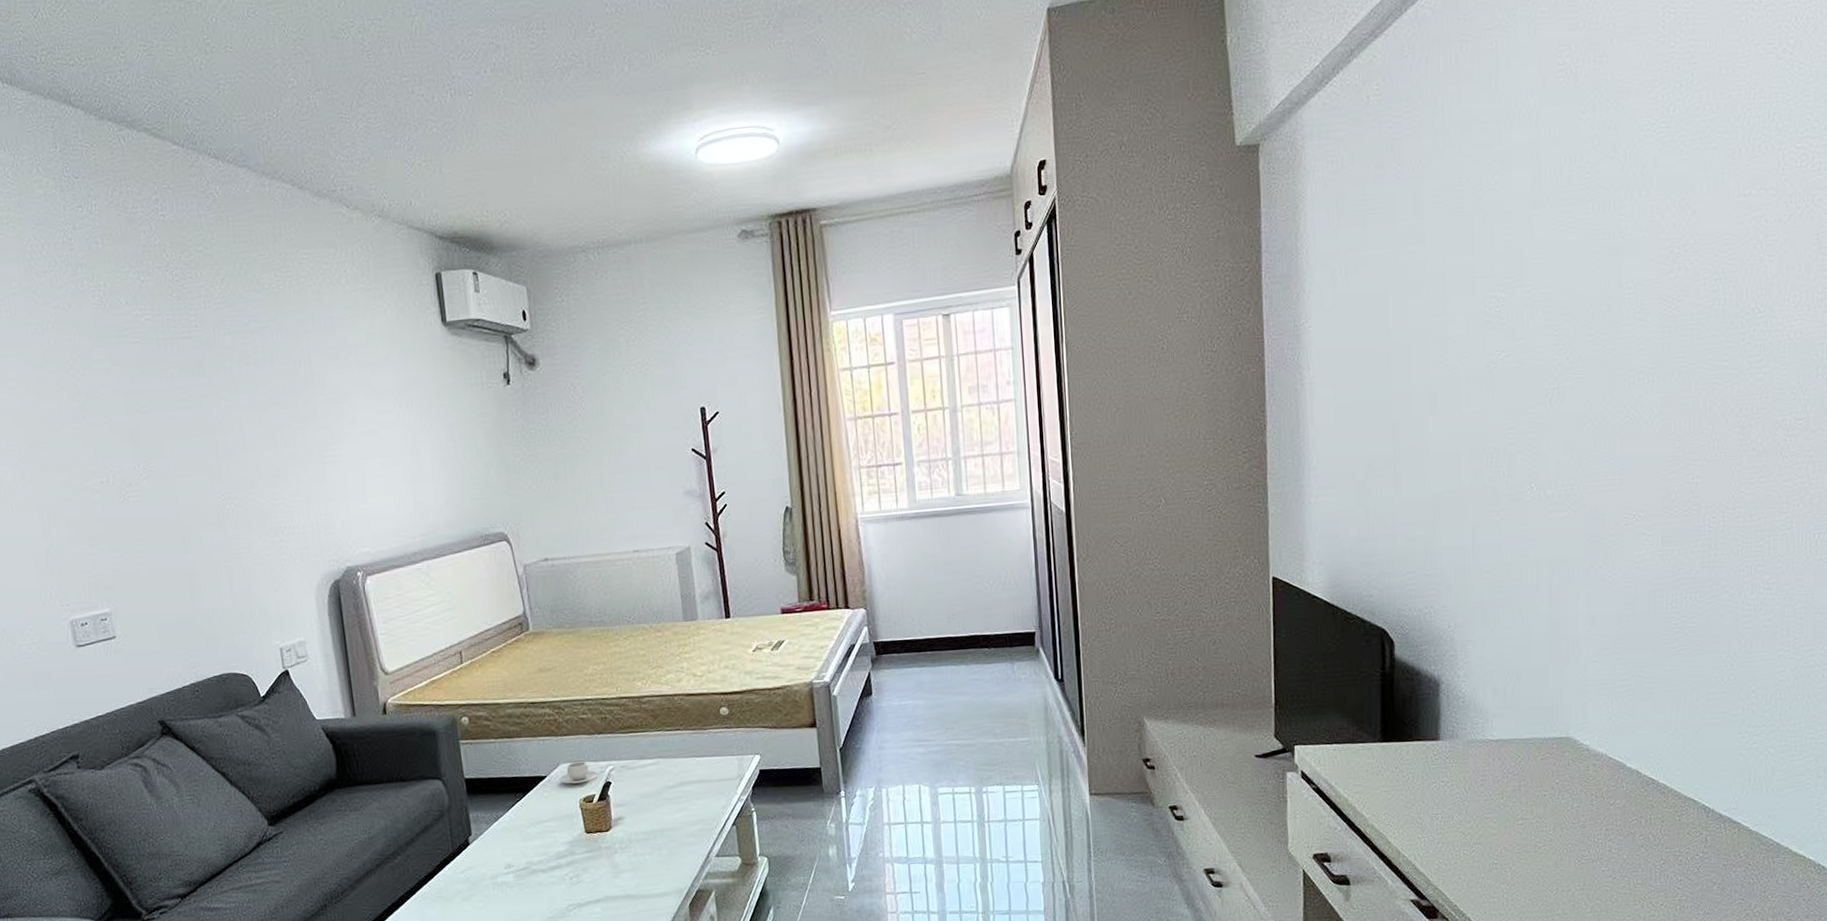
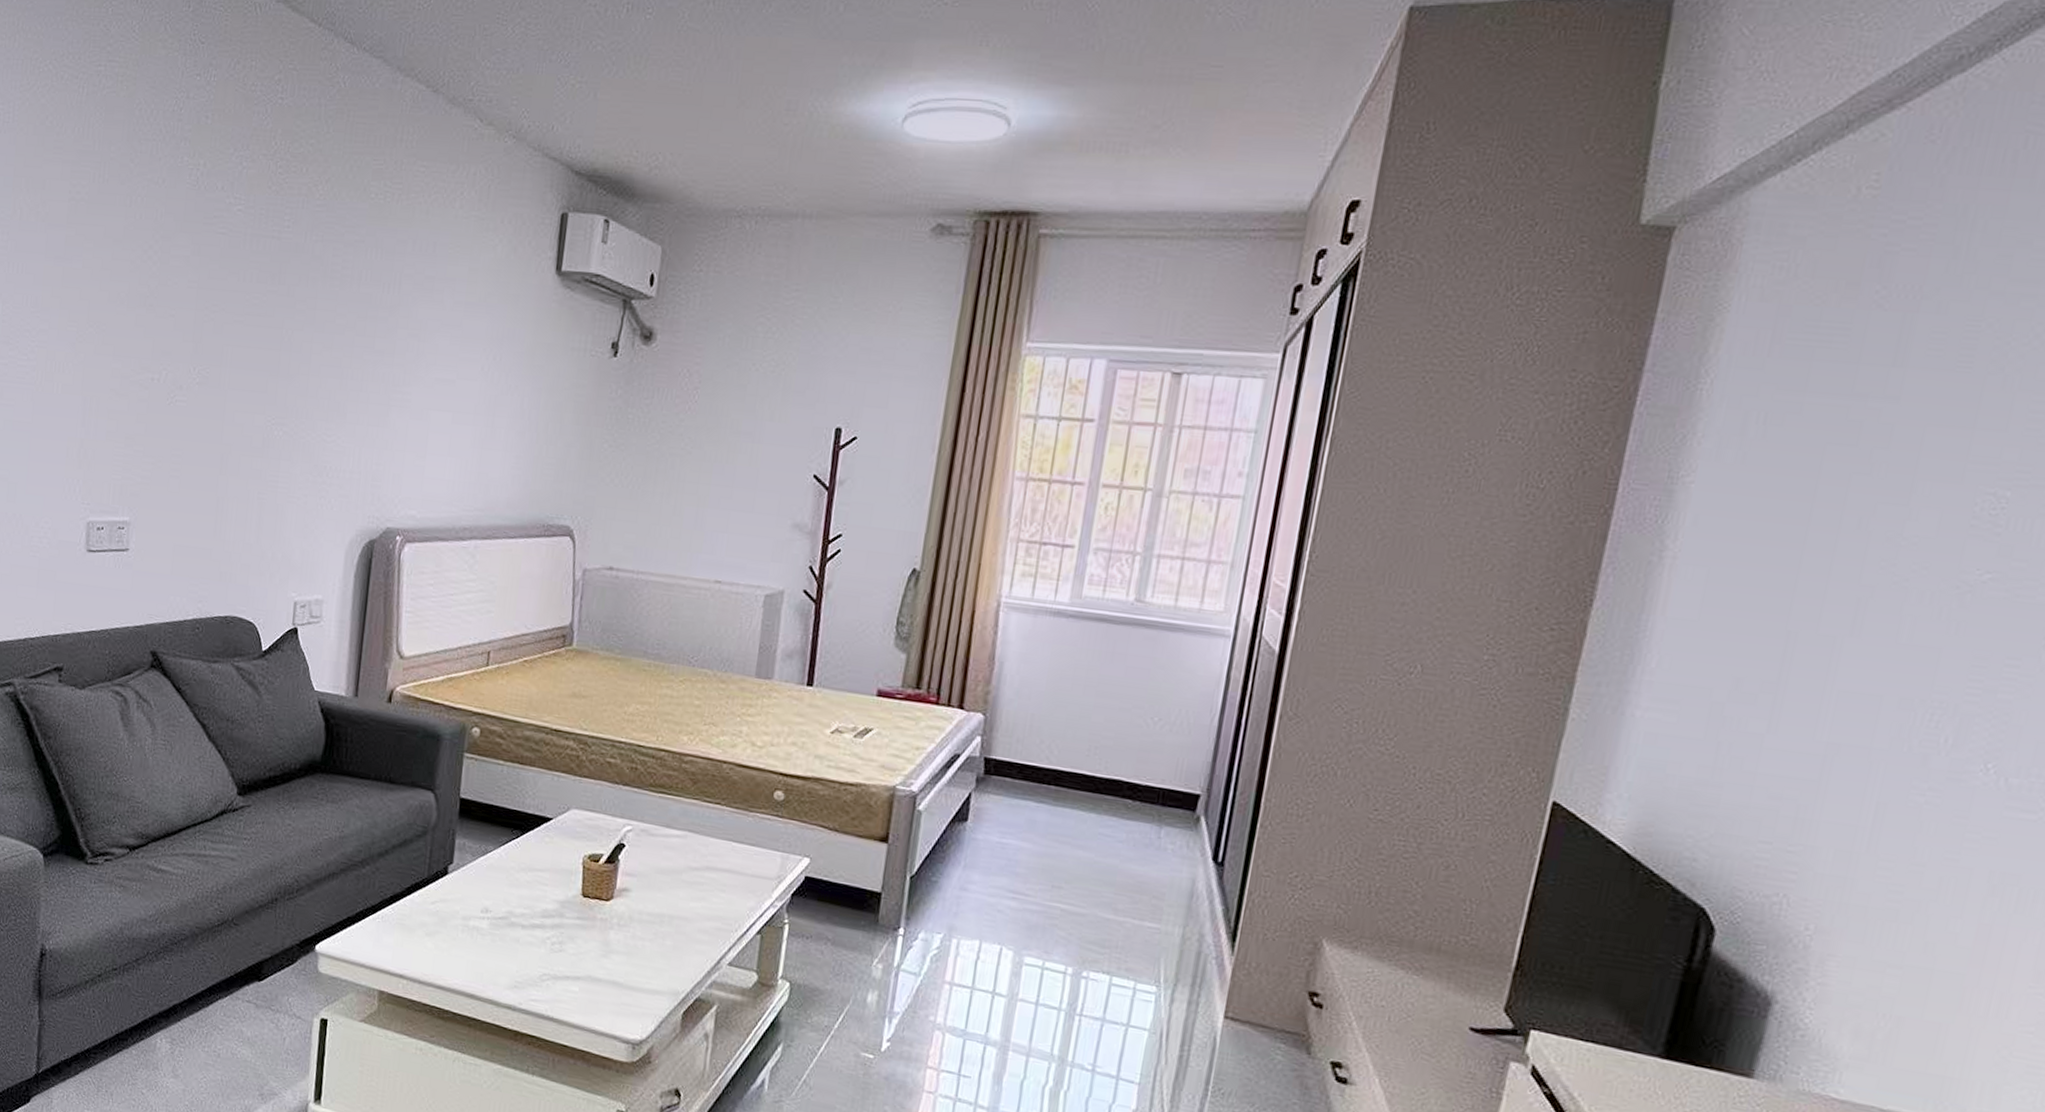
teacup: present [559,761,598,784] -> none [566,810,612,838]

